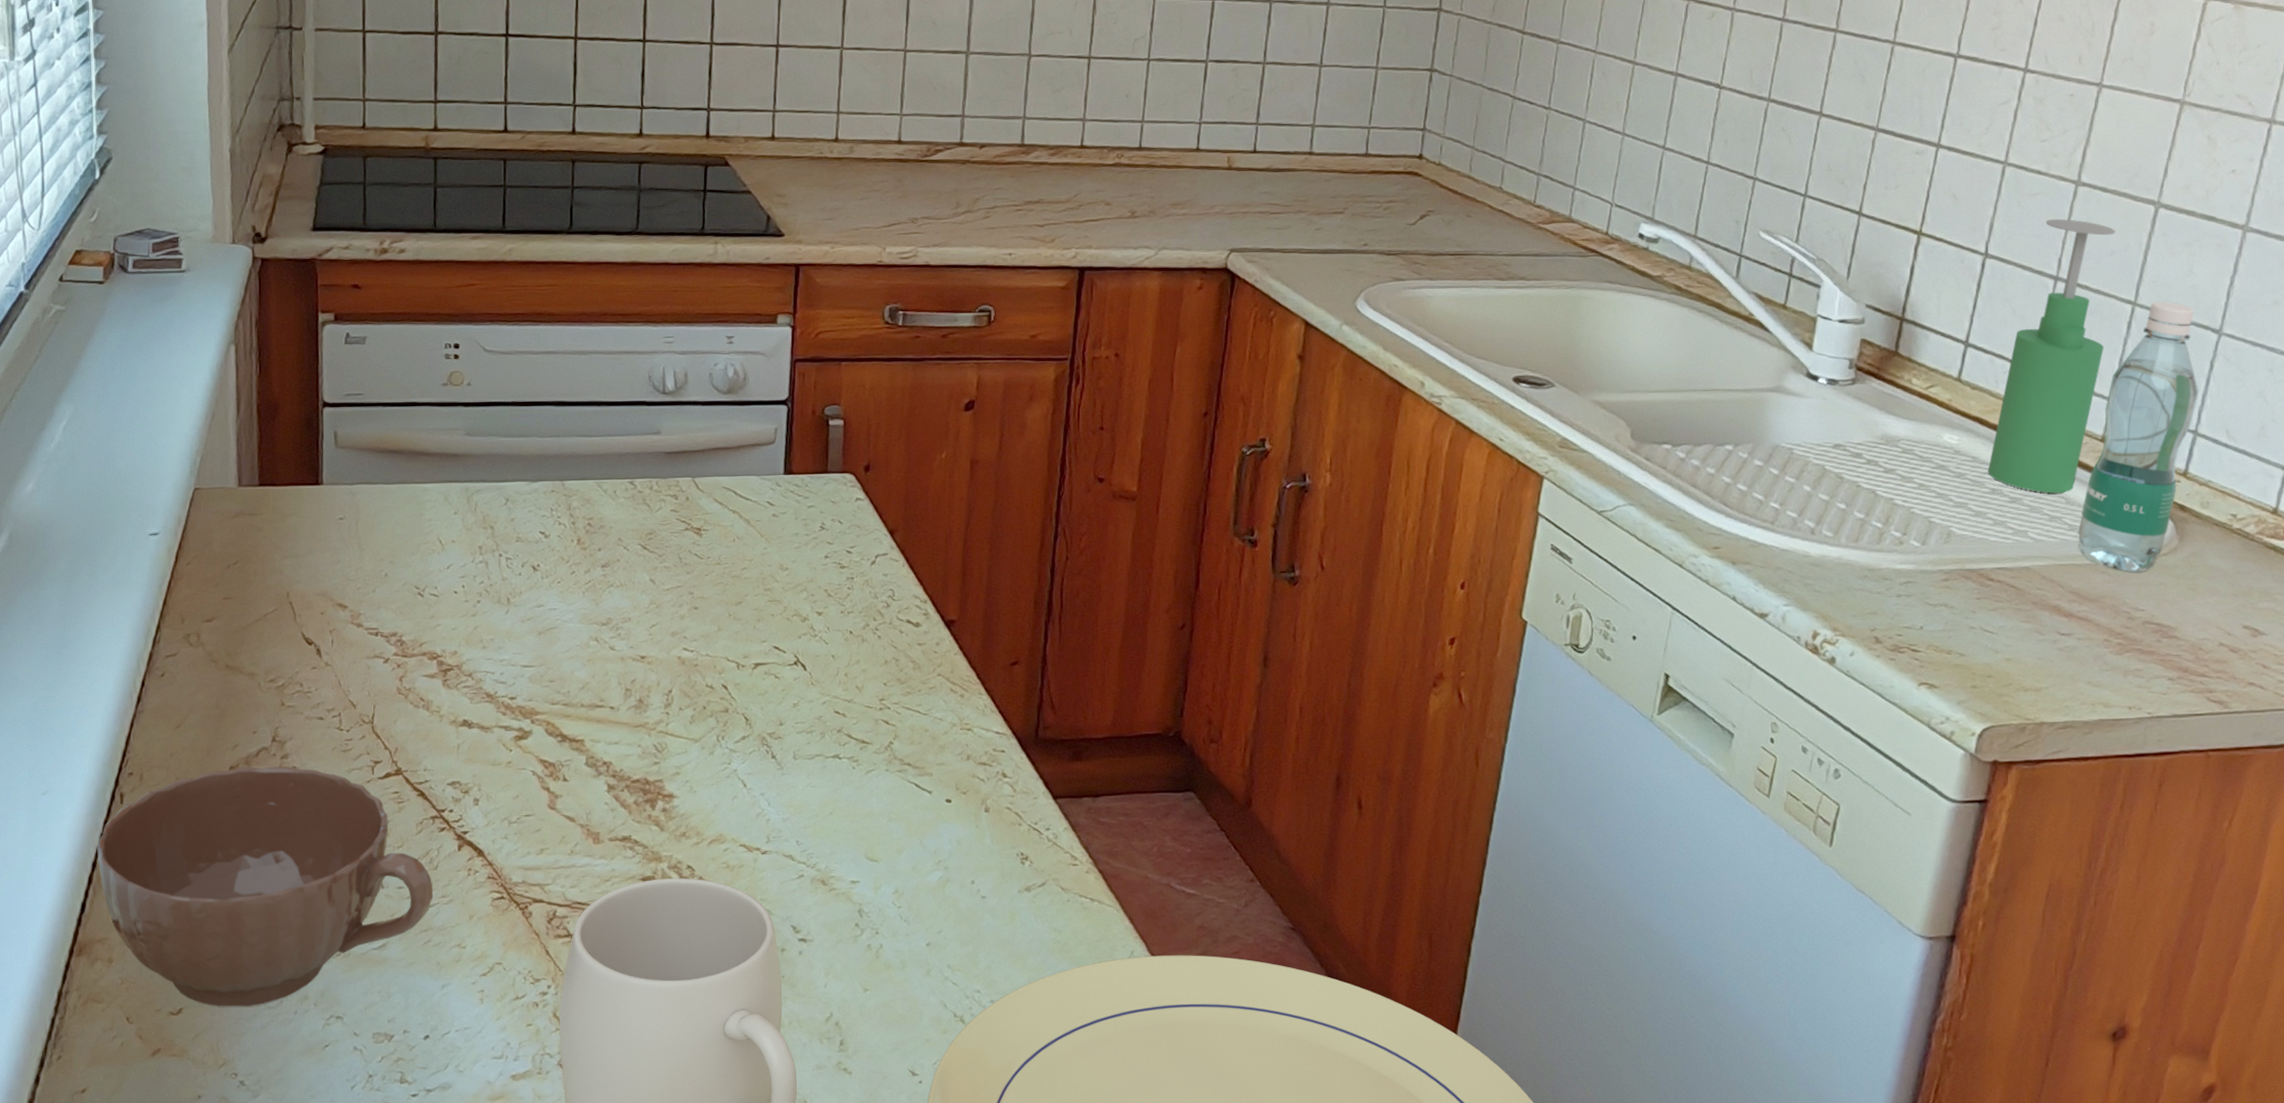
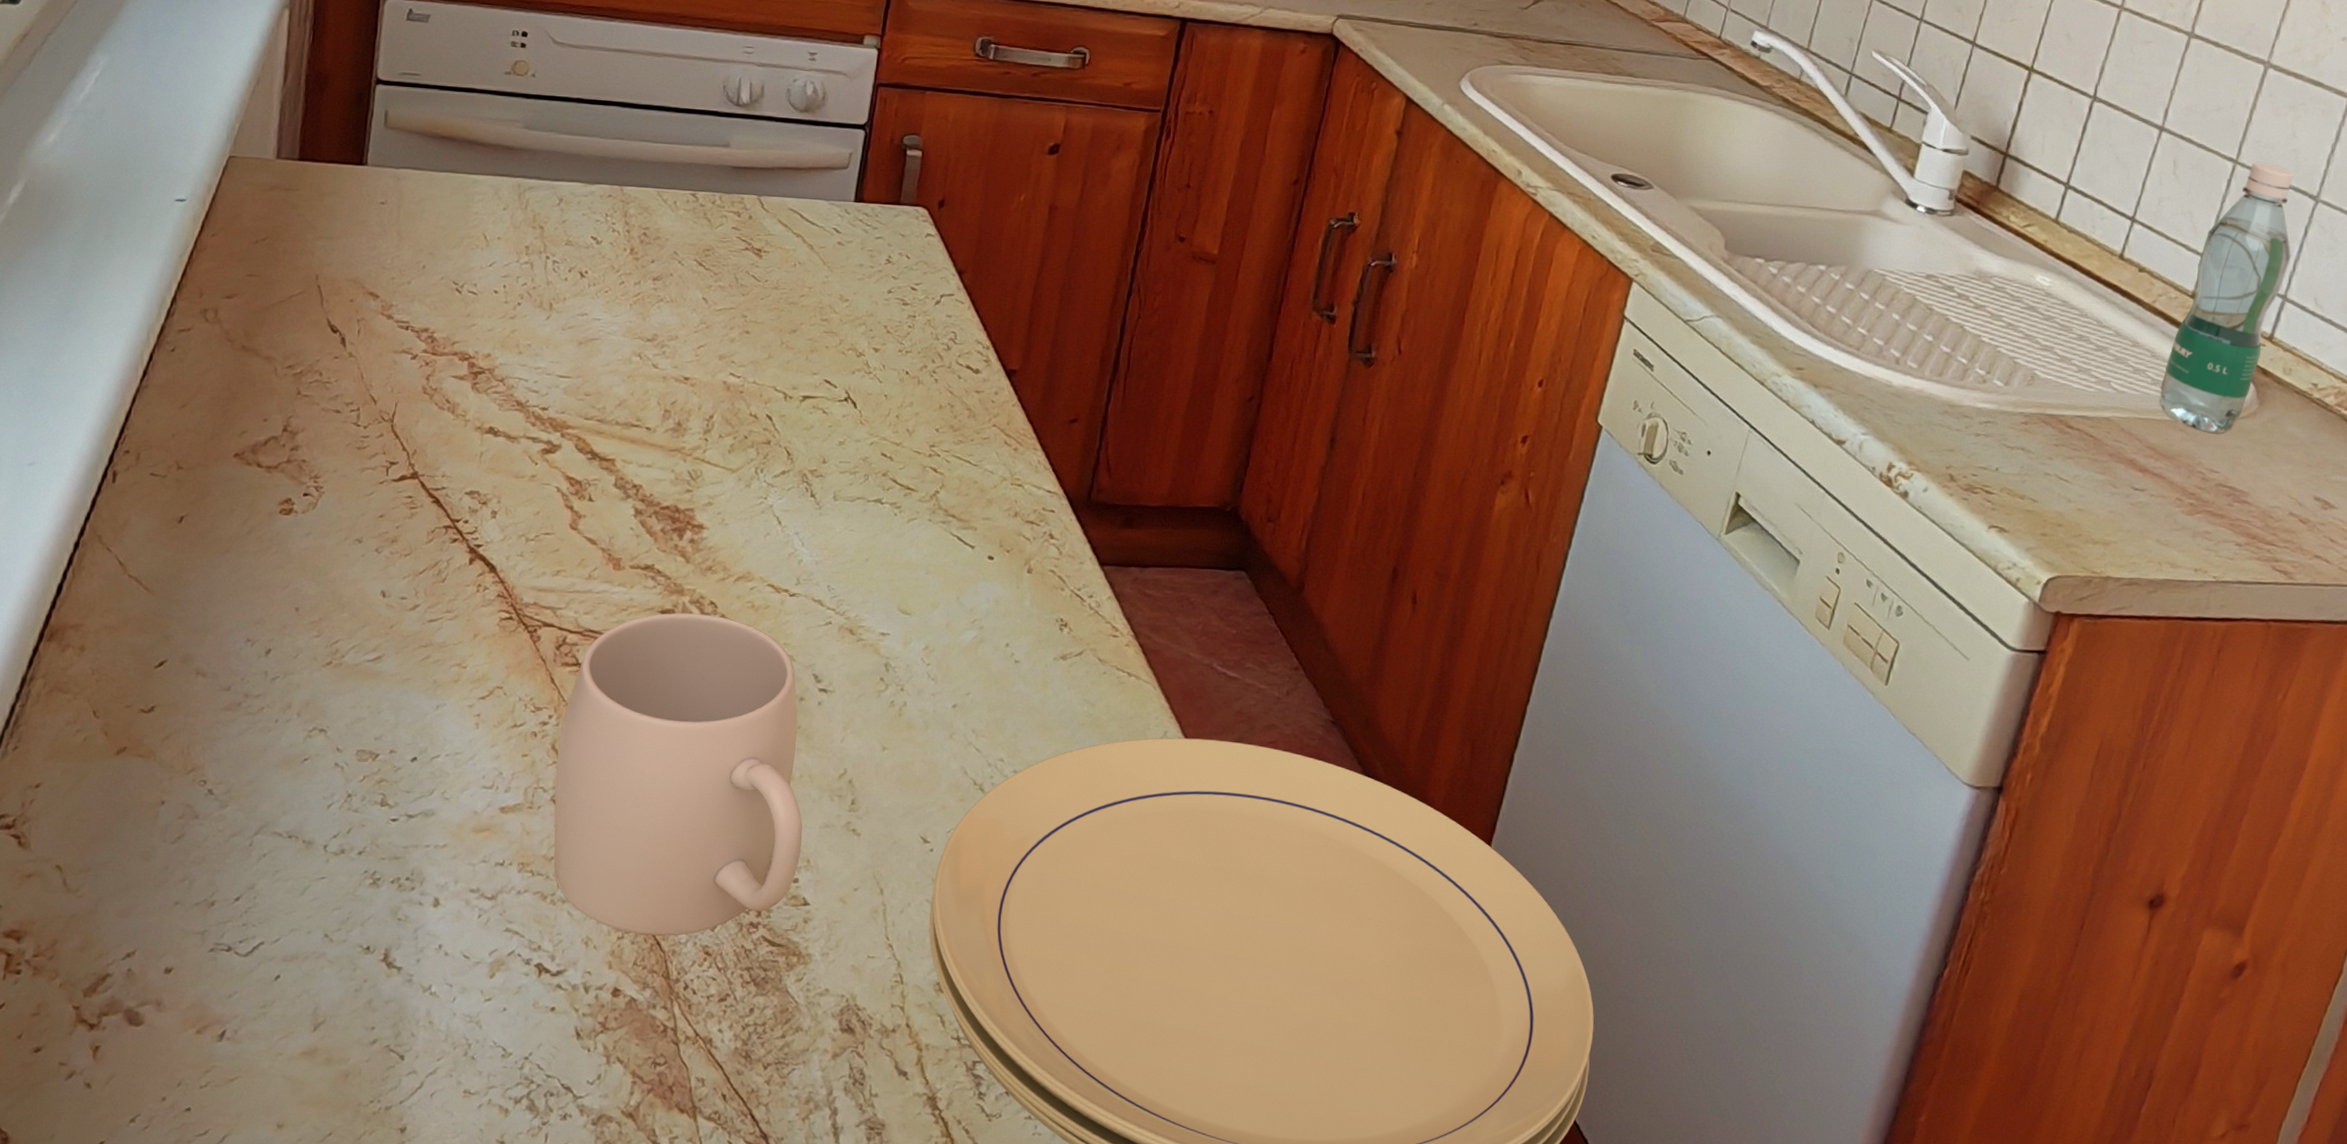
teacup: present [97,766,433,1007] -> none [81,455,438,711]
soap dispenser: present [1987,218,2116,494] -> none [2076,68,2224,346]

